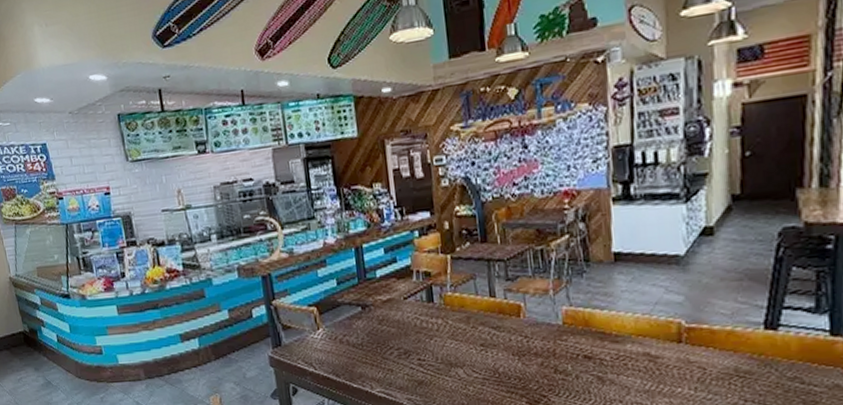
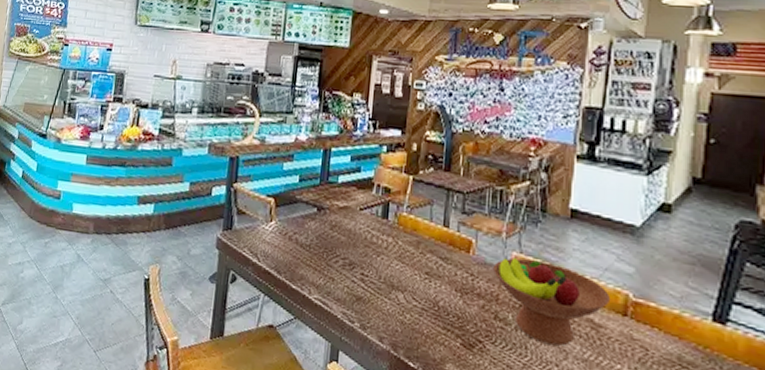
fruit bowl: none [546,308,663,384] -> present [493,258,610,346]

